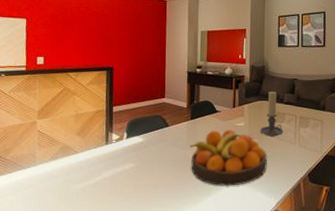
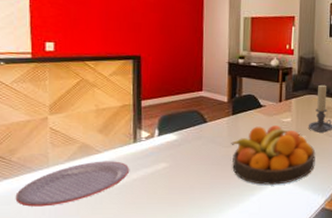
plate: none [8,160,102,201] -> present [15,161,130,207]

